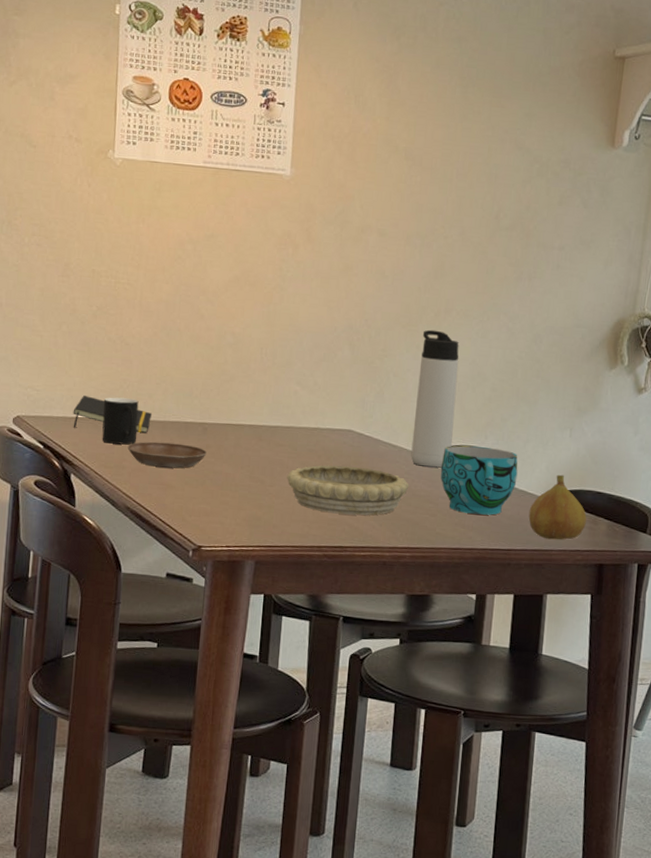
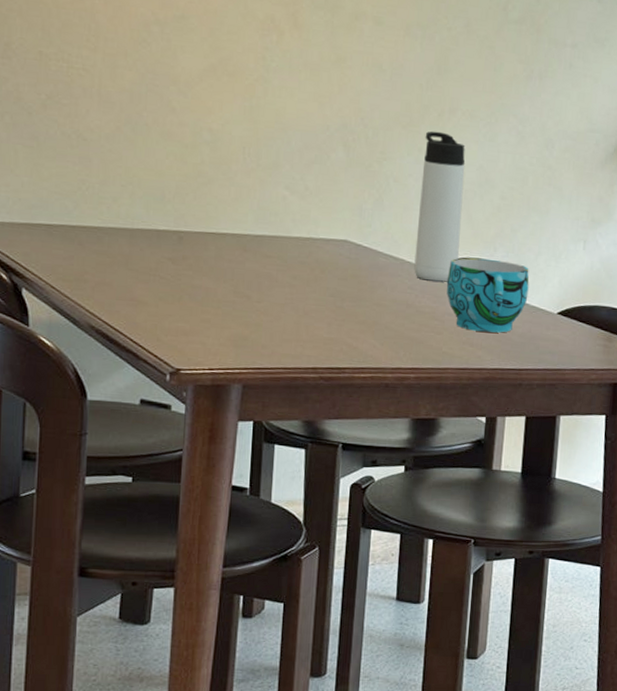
notepad: present [73,396,153,434] -> none [21,198,118,243]
cup: present [102,397,139,445] -> none [58,200,101,255]
saucer: present [127,441,207,469] -> none [89,252,183,283]
decorative bowl: present [287,465,409,516] -> none [276,278,413,334]
fruit: present [528,474,587,540] -> none [540,289,601,359]

